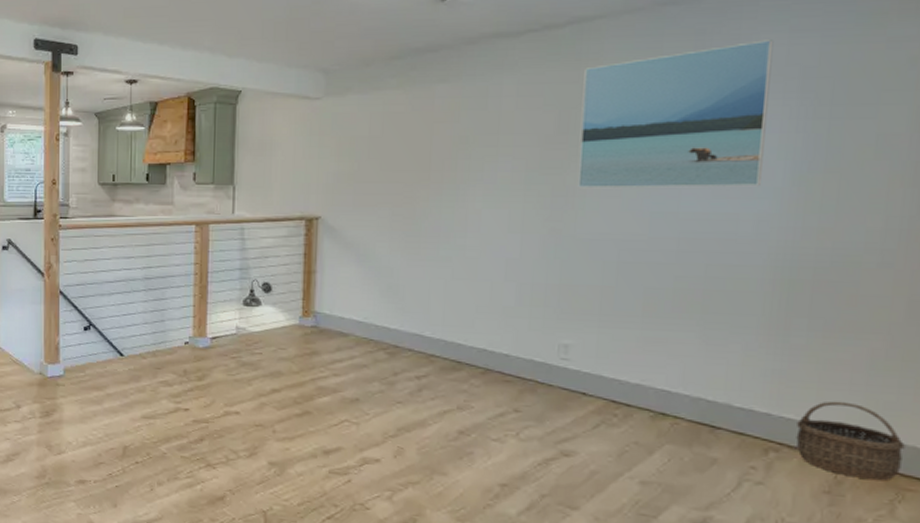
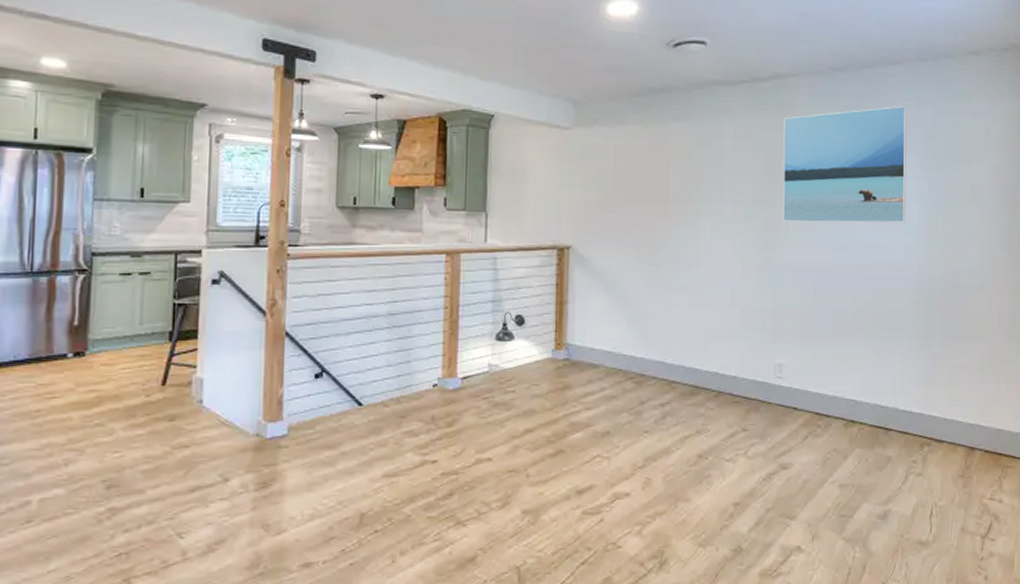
wicker basket: present [796,401,905,481] -> none [940,398,1004,462]

